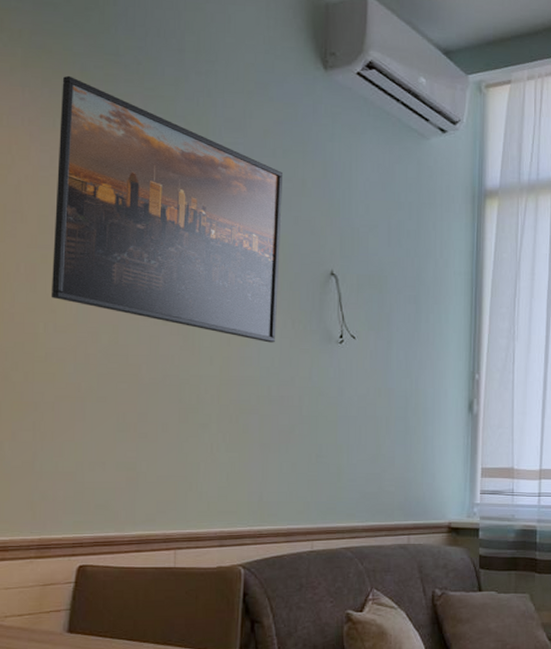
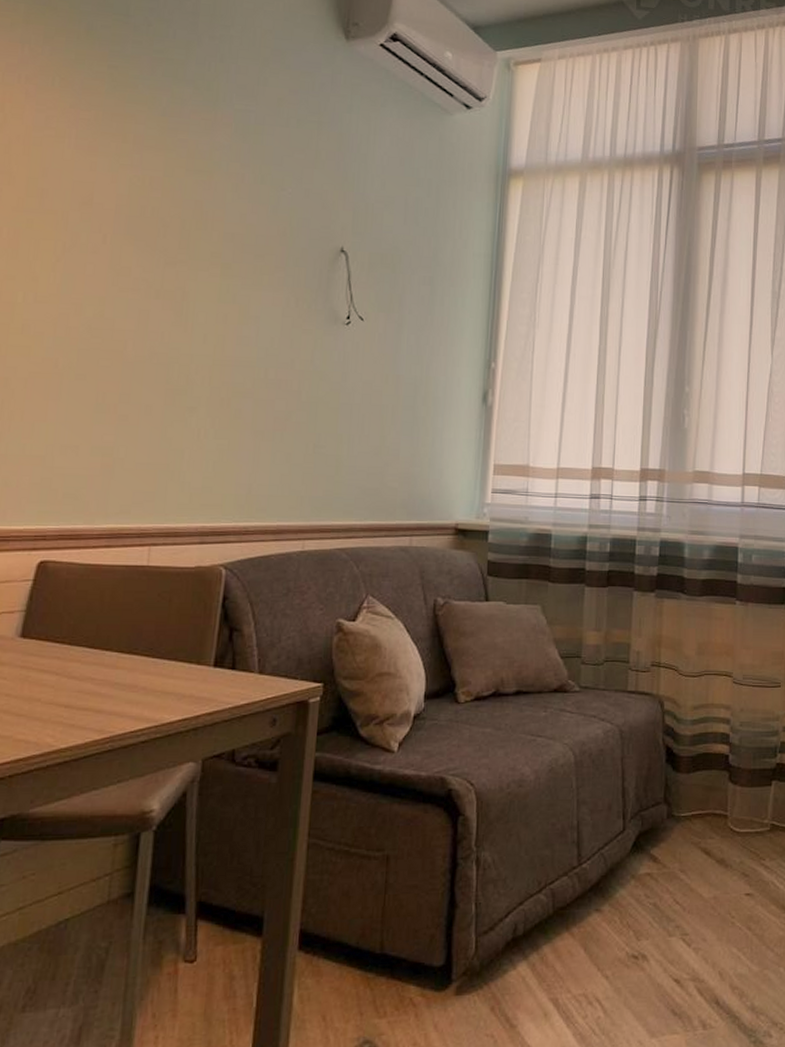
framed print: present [50,75,282,343] -> none [33,34,295,322]

